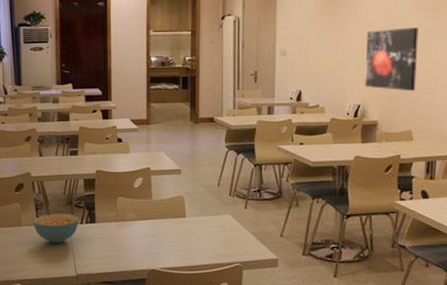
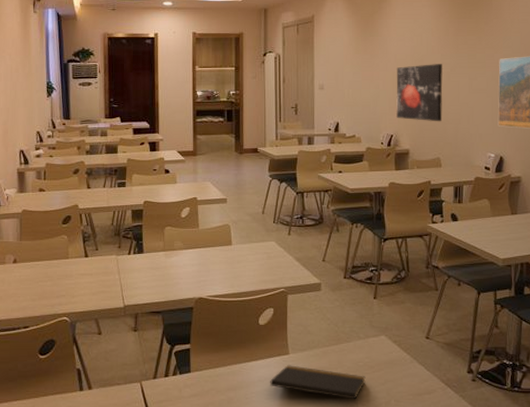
cereal bowl: present [33,213,79,243] -> none [81,245,127,275]

